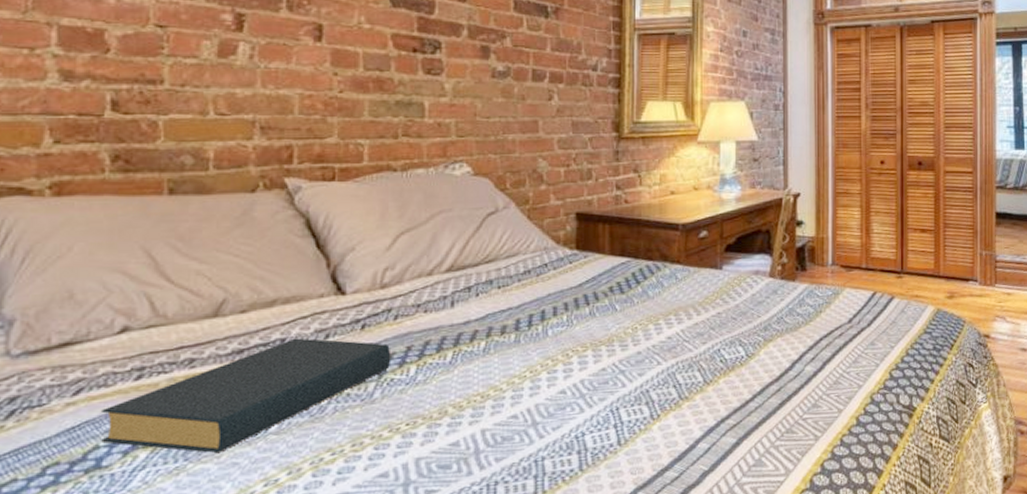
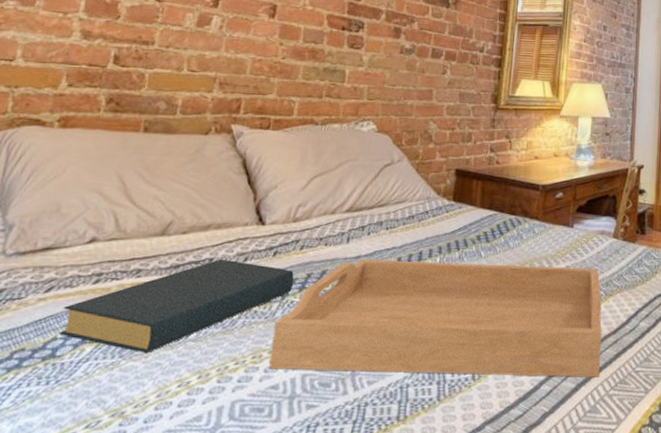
serving tray: none [373,312,764,456] -> present [269,259,602,378]

